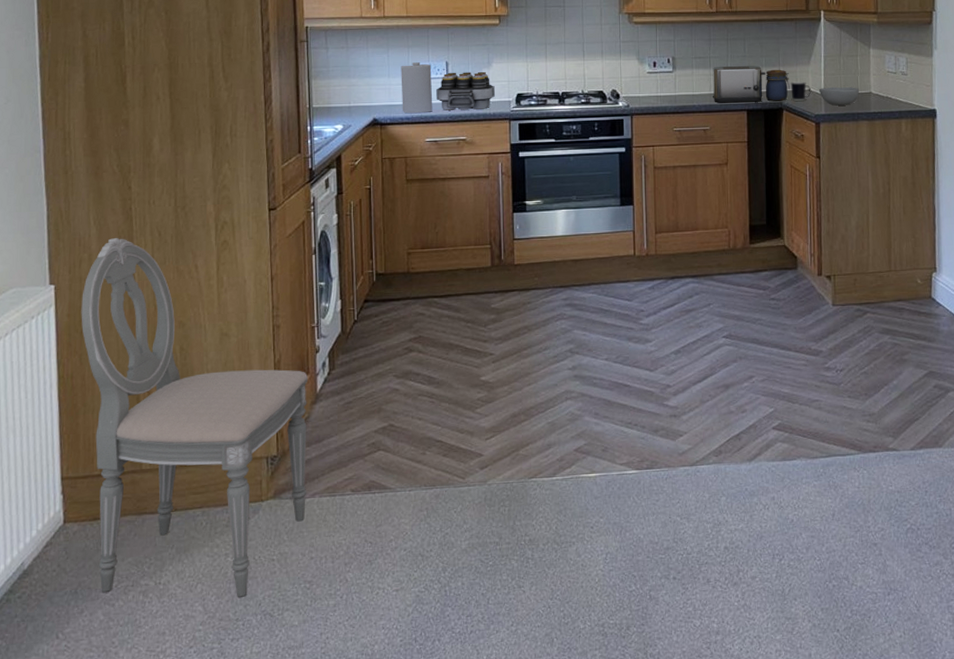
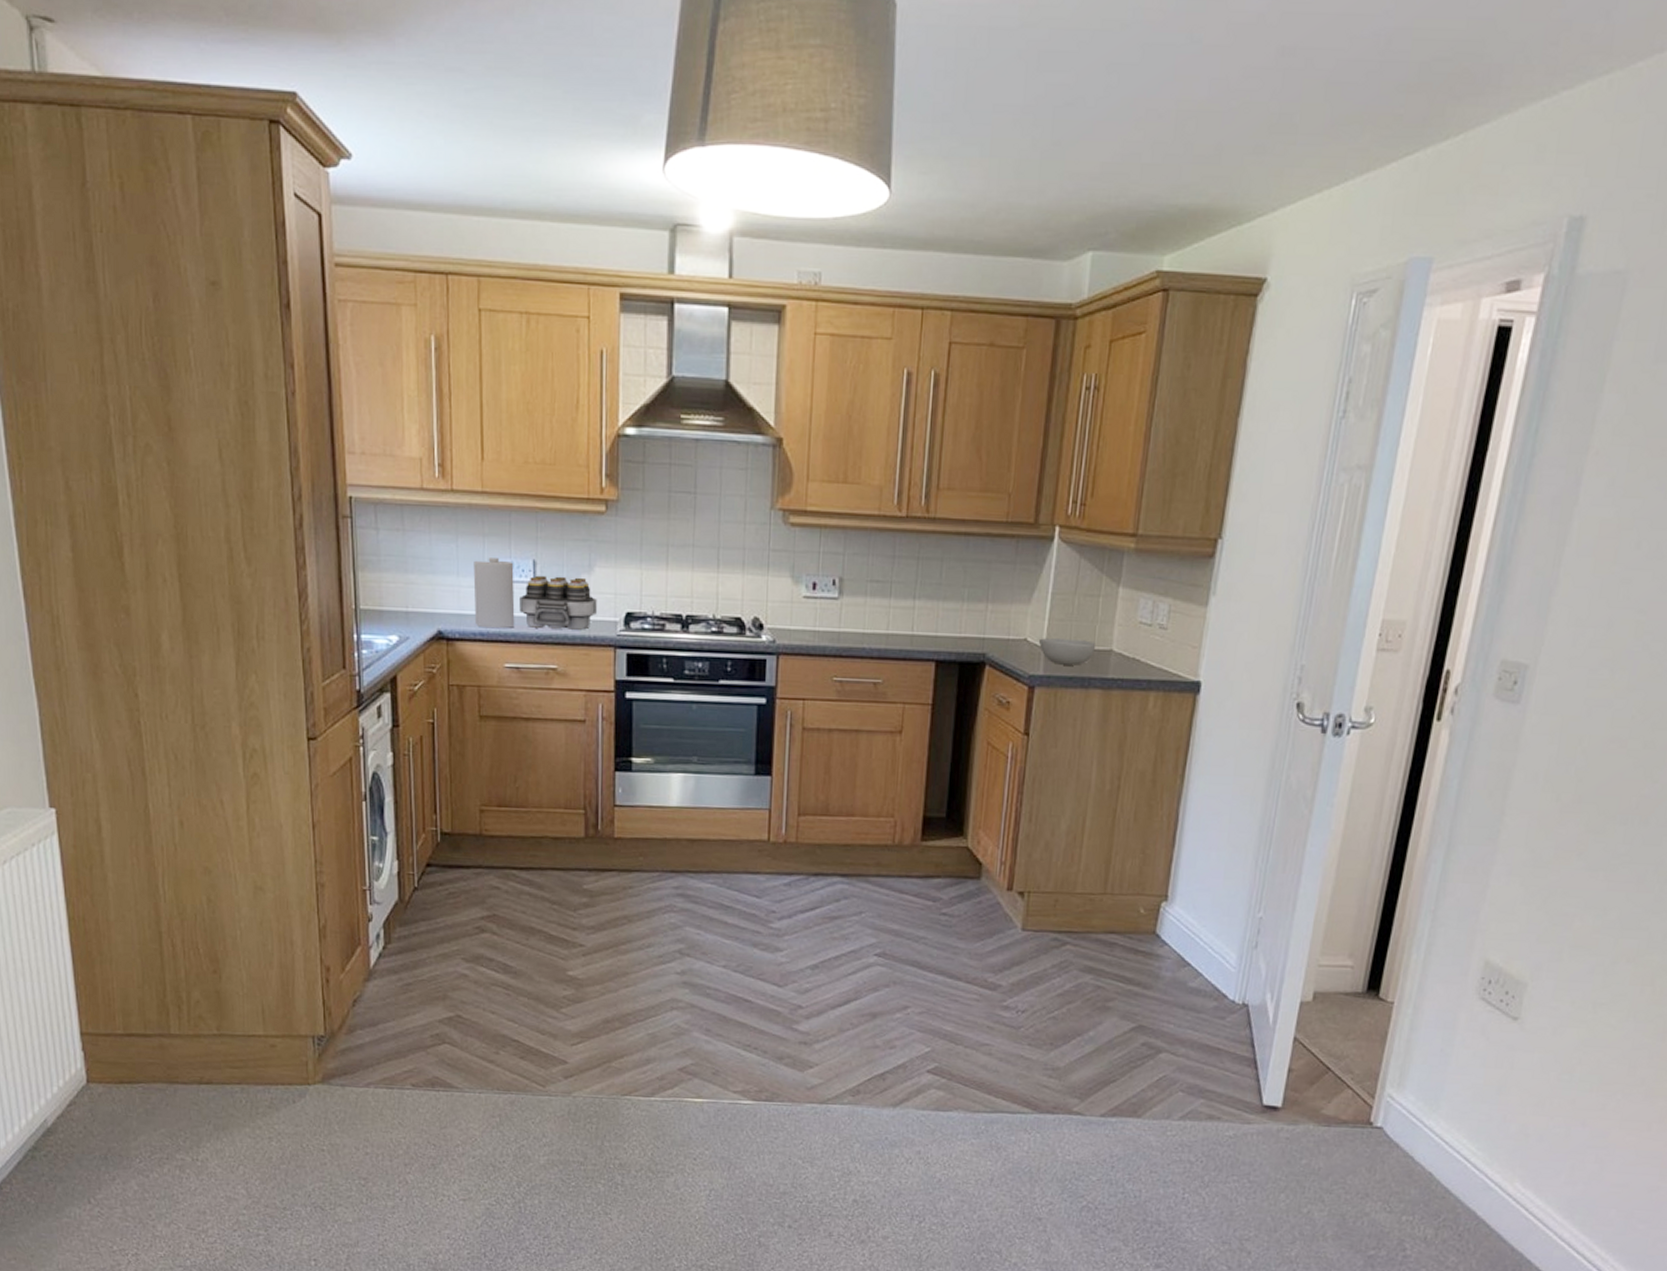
dining chair: present [81,237,308,597] -> none [88,756,361,1186]
toaster: present [712,66,766,103] -> none [890,595,967,651]
jar: present [765,69,791,101] -> none [963,606,1000,652]
mug: present [790,81,811,102] -> none [998,626,1028,655]

